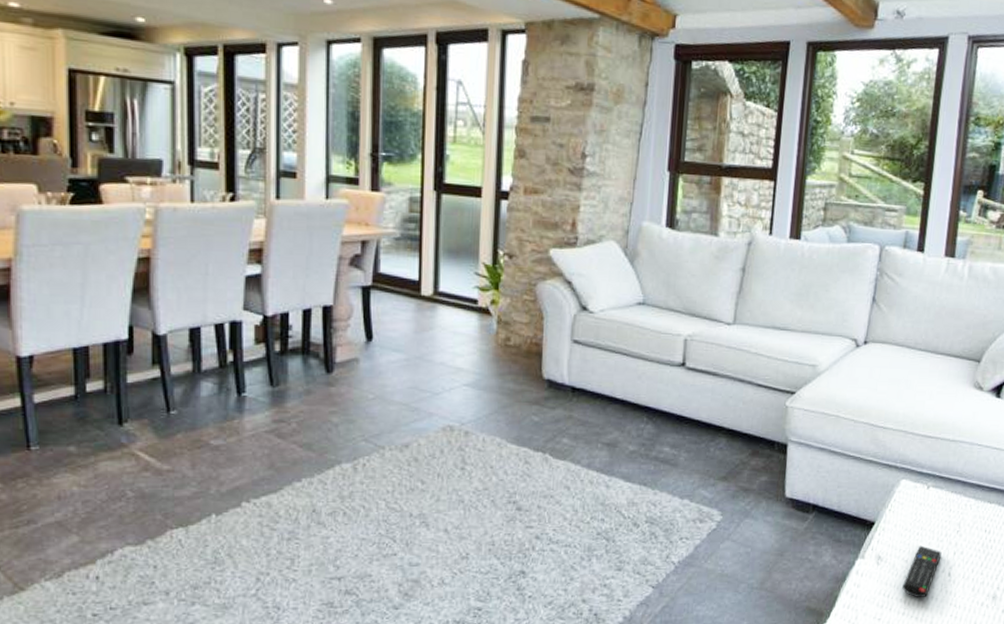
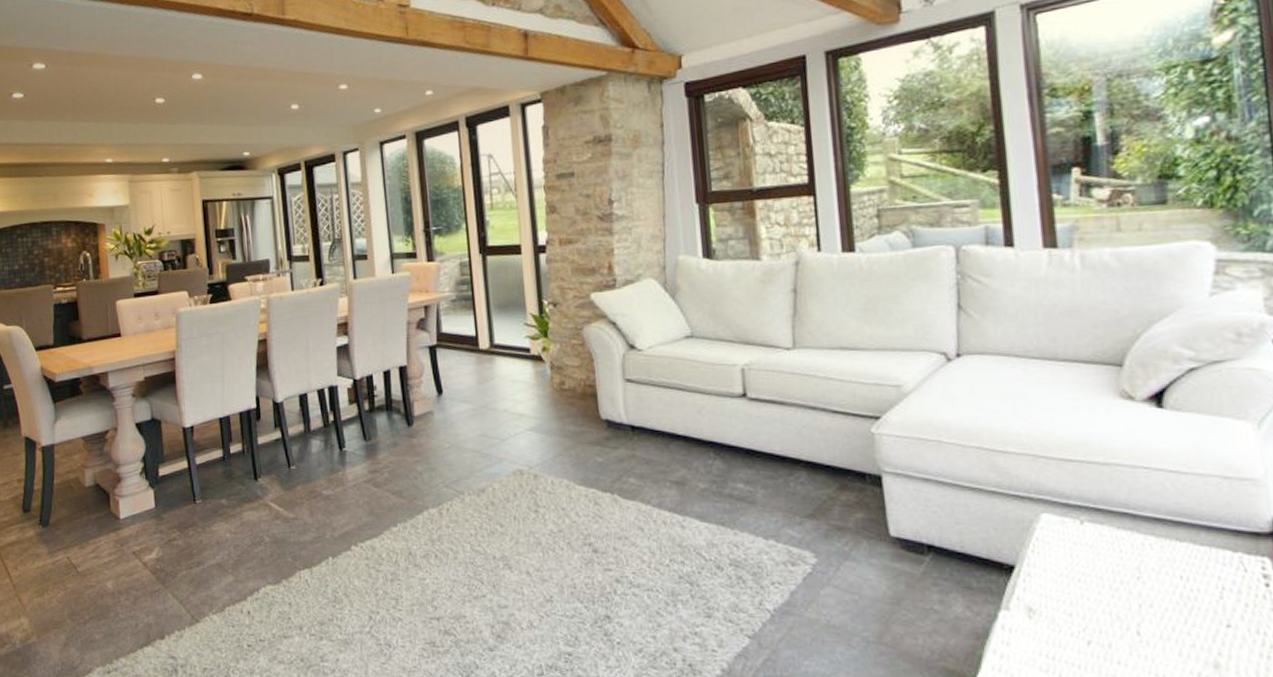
remote control: present [902,545,942,598] -> none [1071,595,1121,663]

